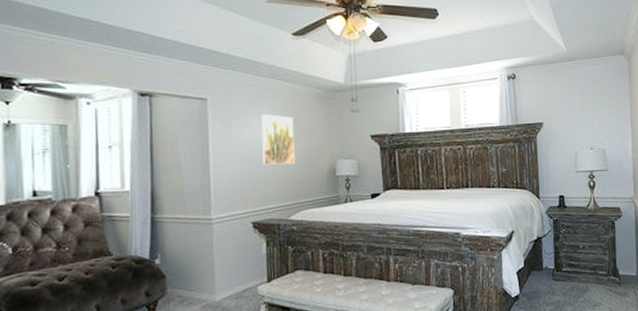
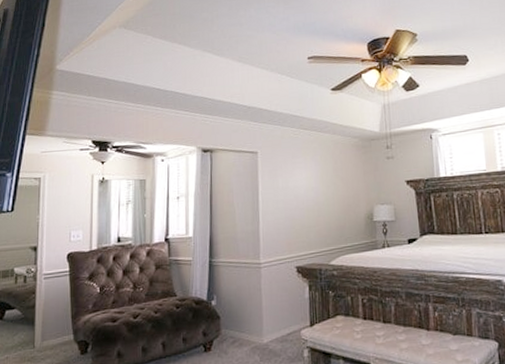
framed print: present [261,114,295,165] -> none [304,164,335,212]

